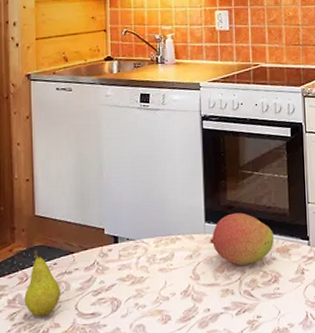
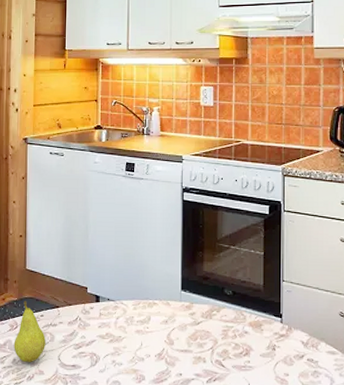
fruit: present [210,213,274,265] -> none [185,284,247,335]

